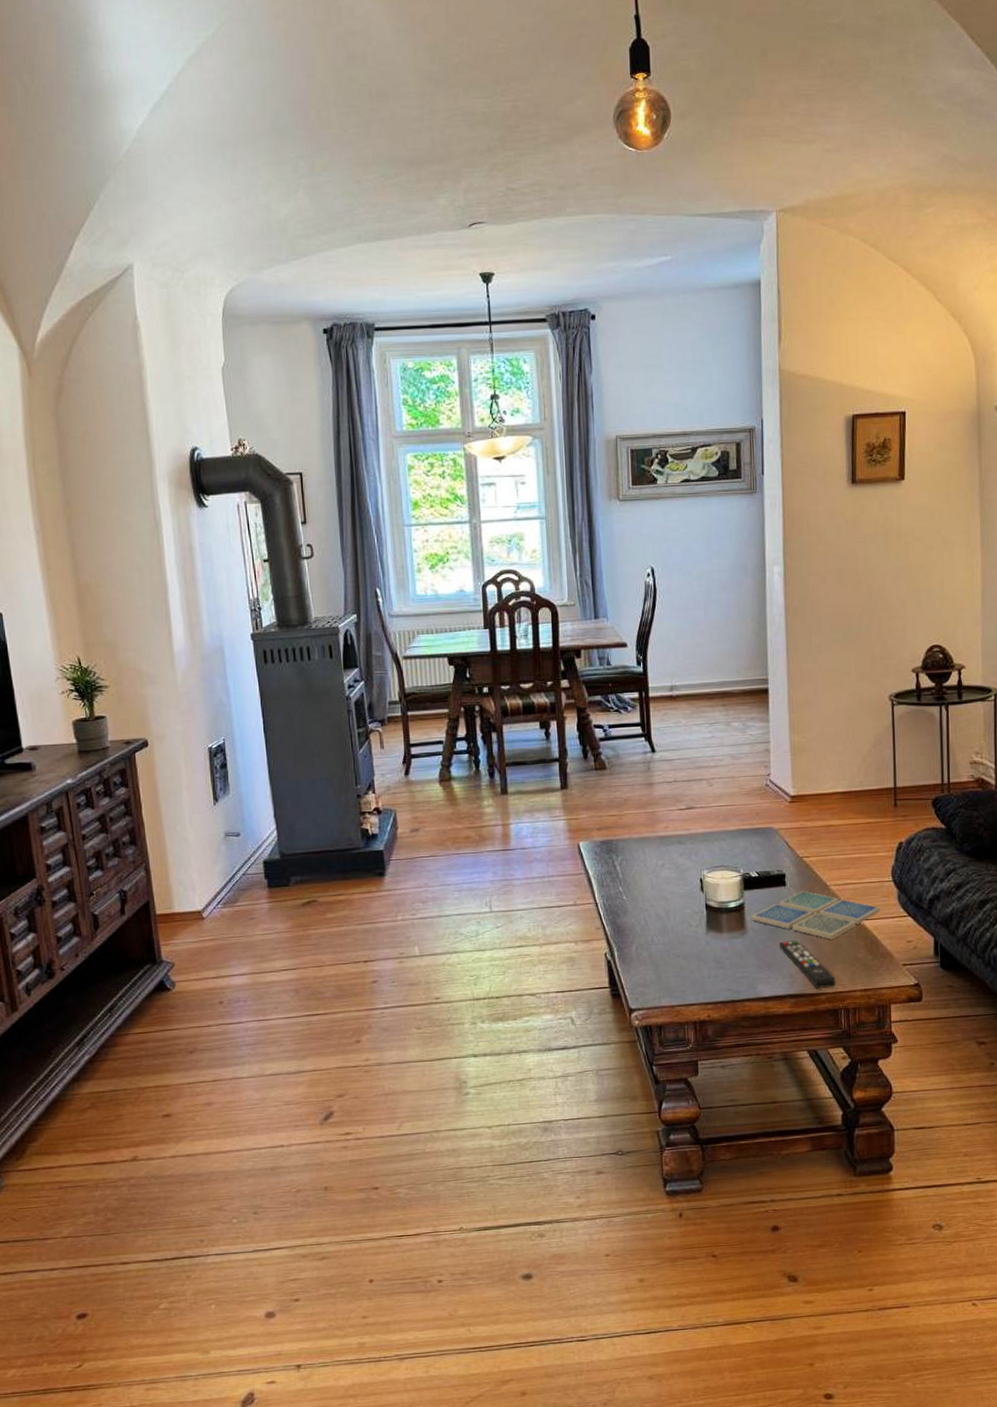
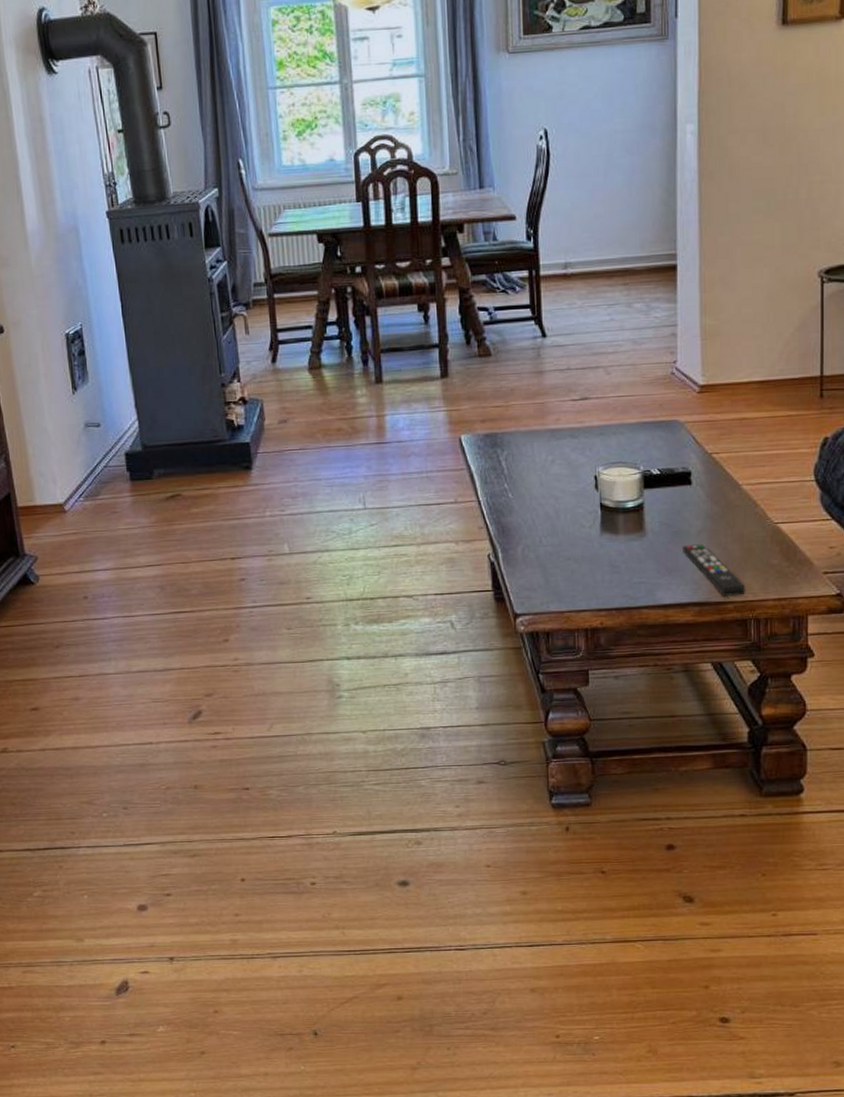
drink coaster: present [751,890,881,939] -> none [651,490,800,544]

